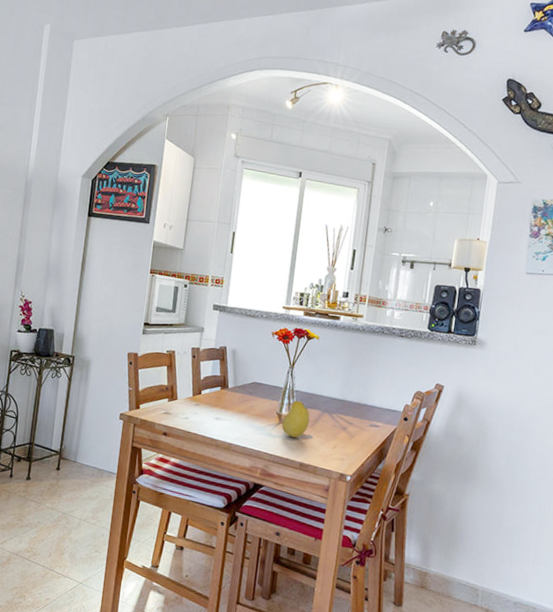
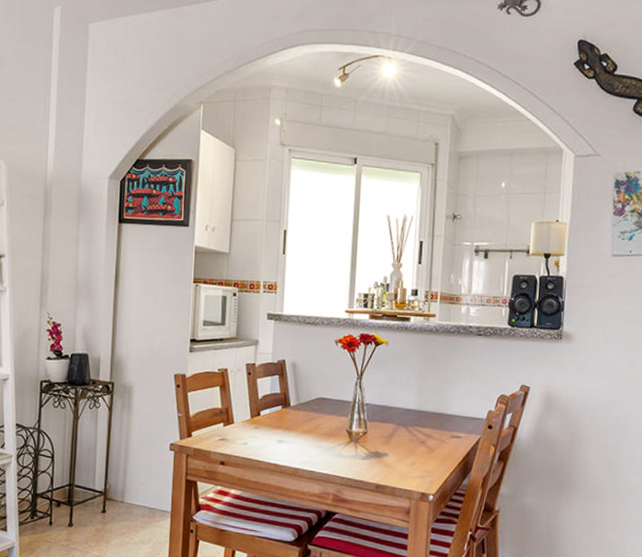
fruit: present [282,400,310,438] -> none [353,414,384,457]

